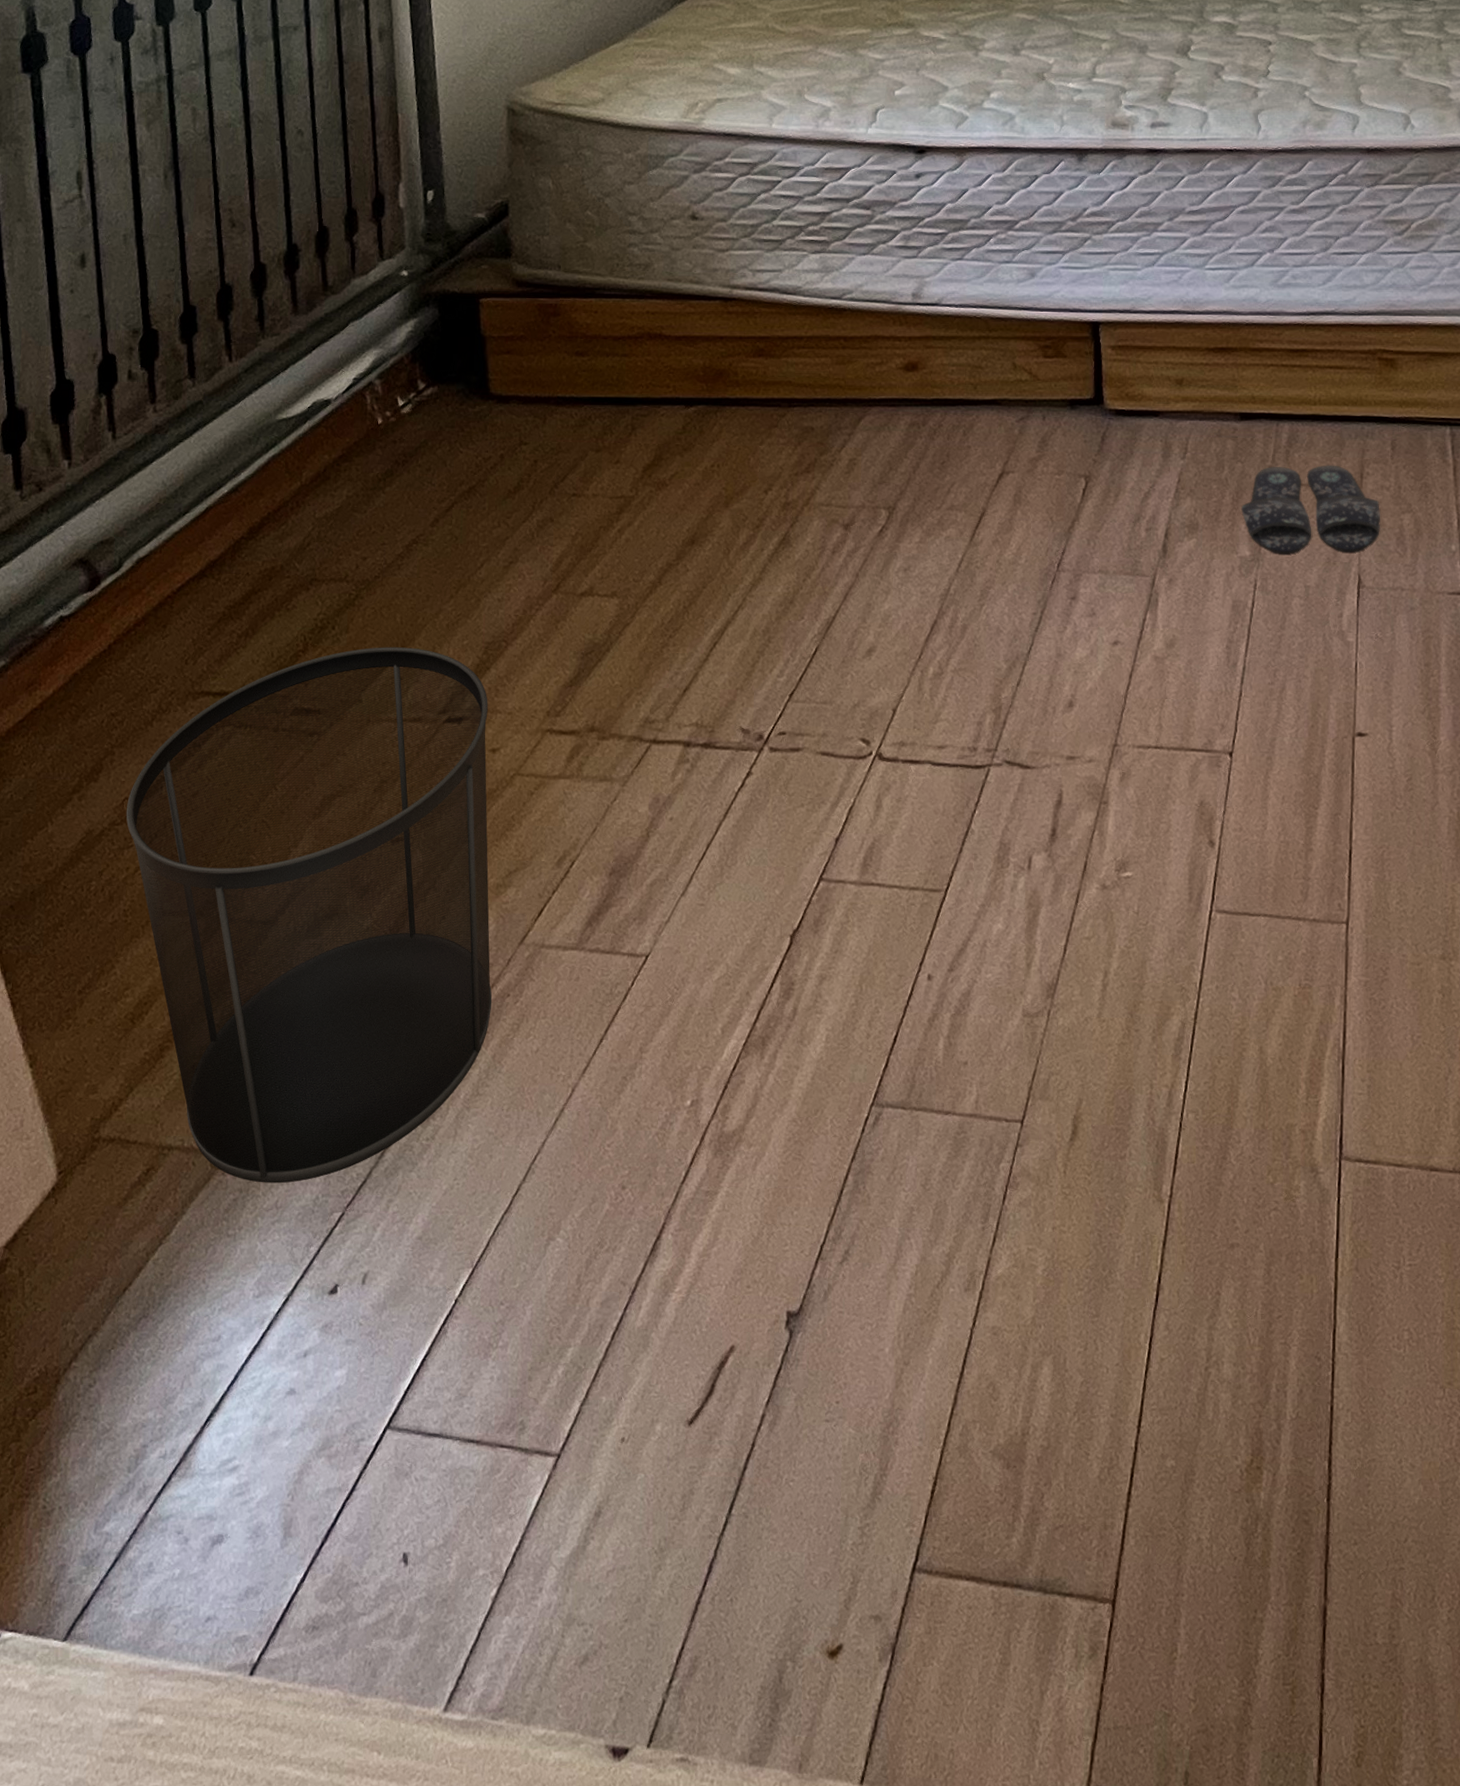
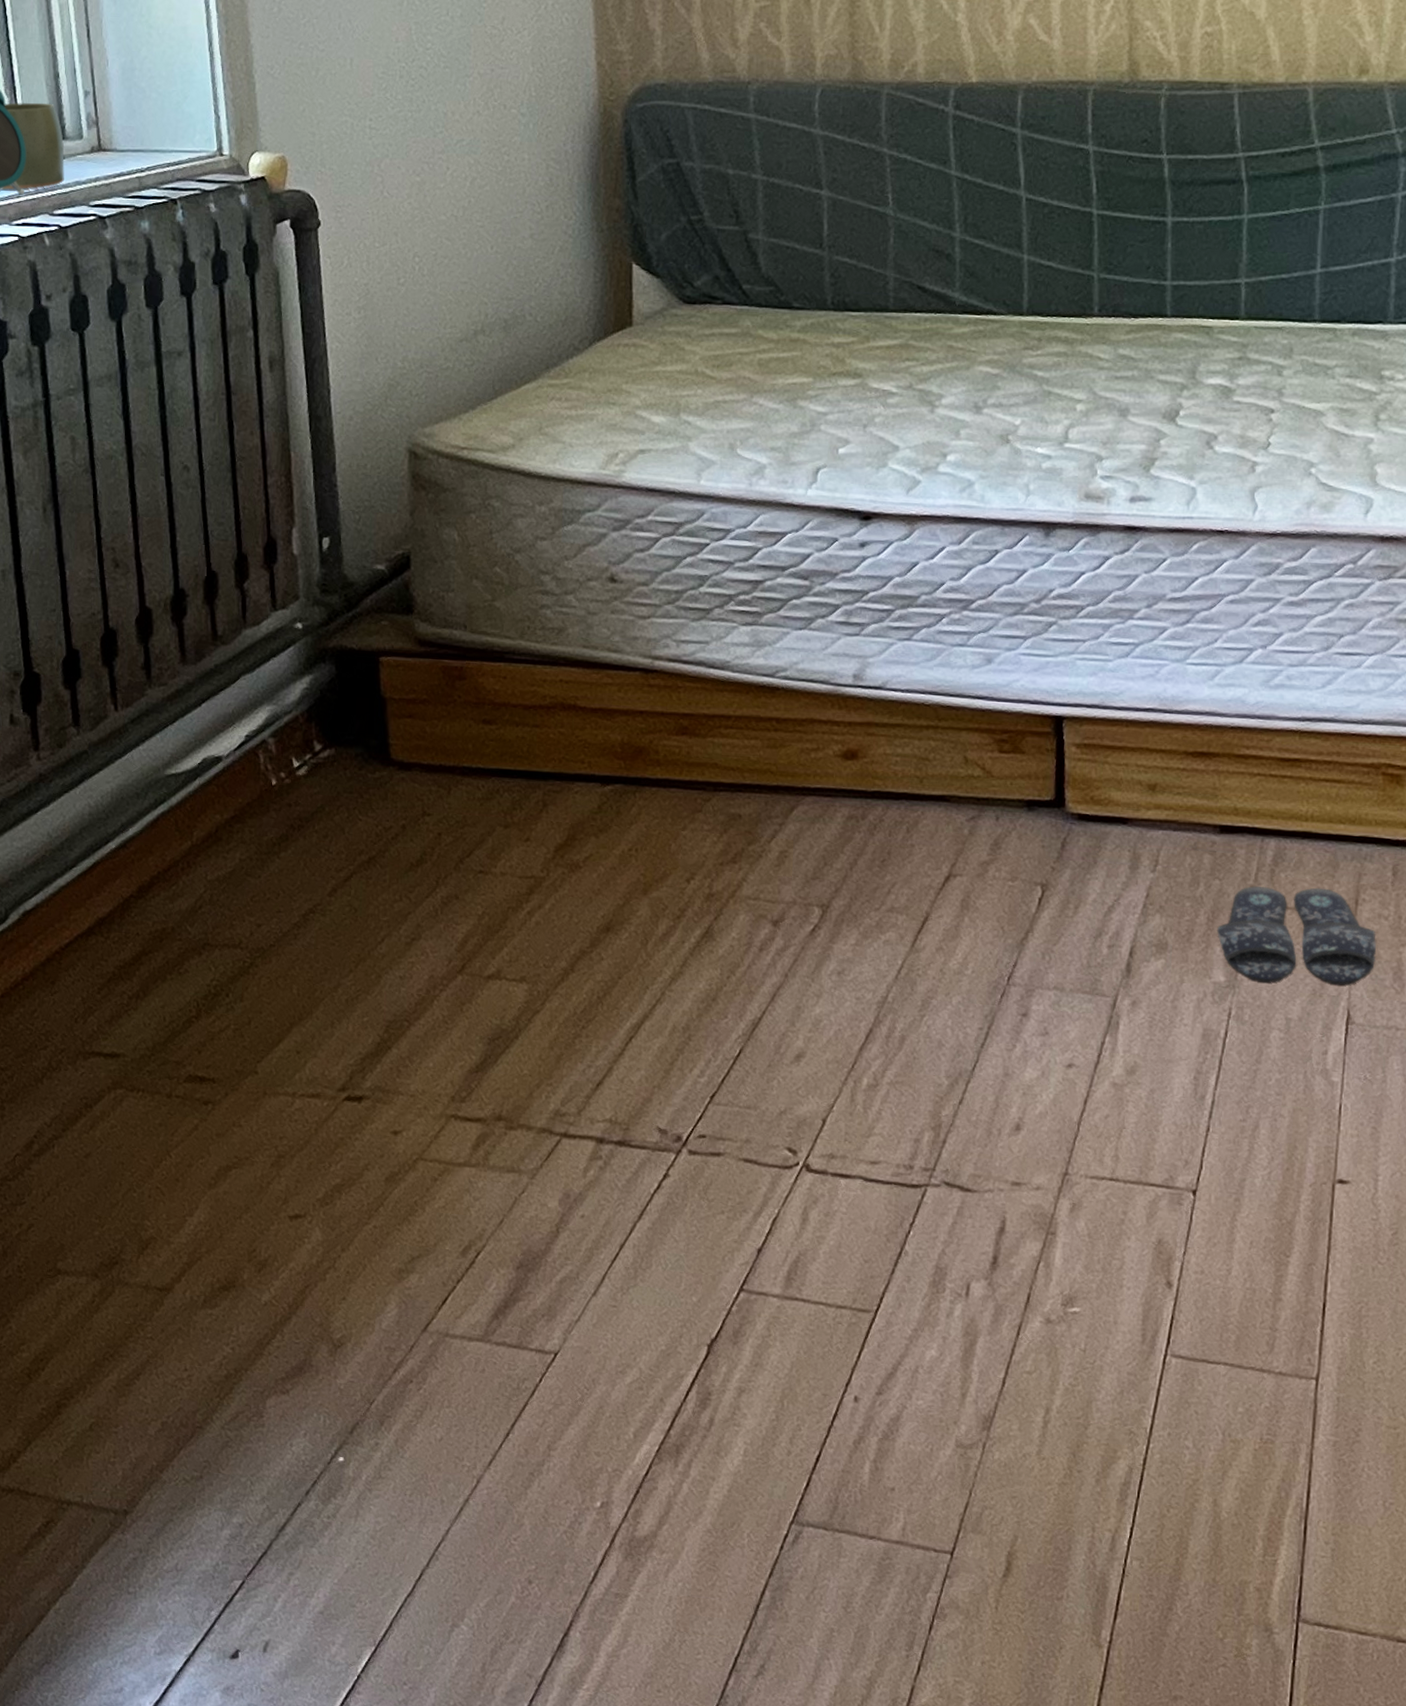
waste bin: present [126,647,492,1184] -> none [18,1018,394,1547]

